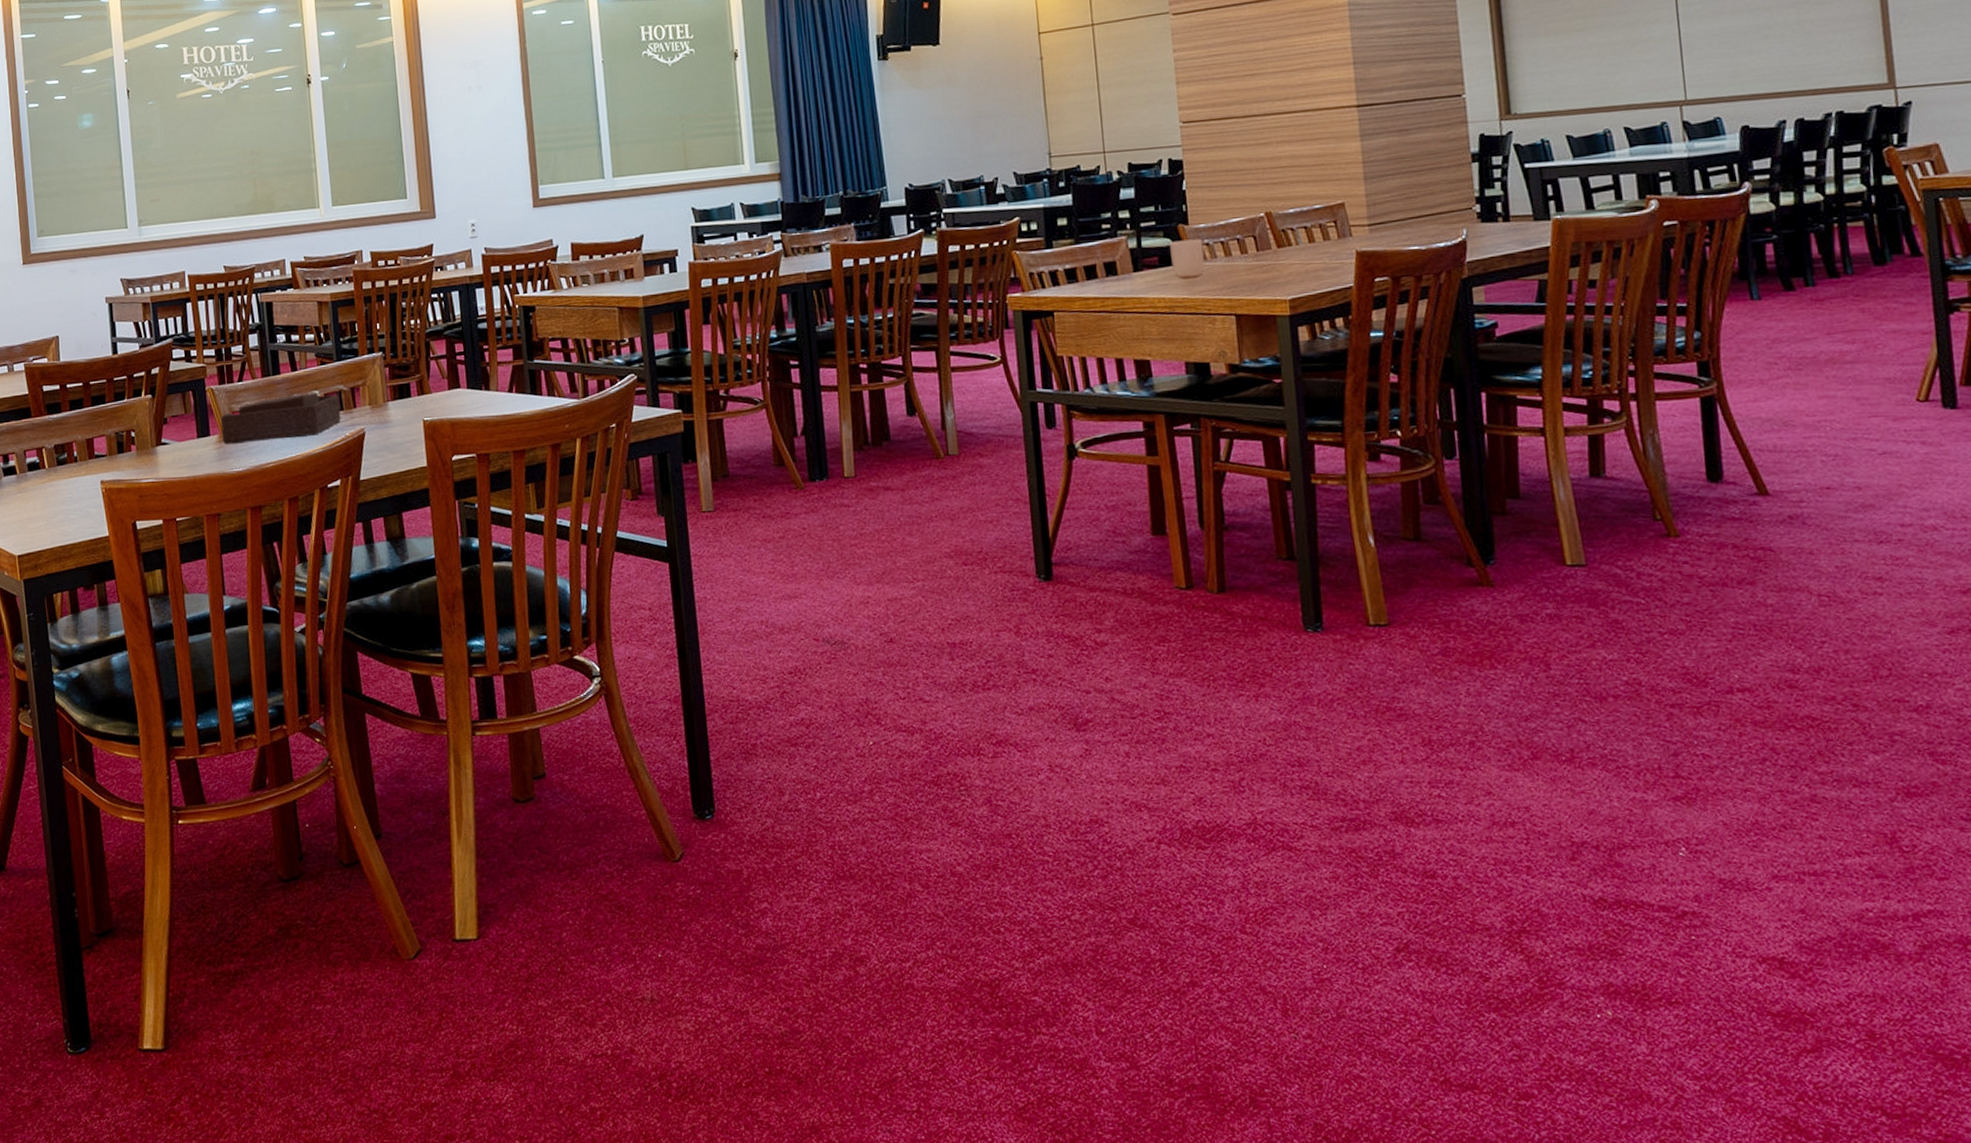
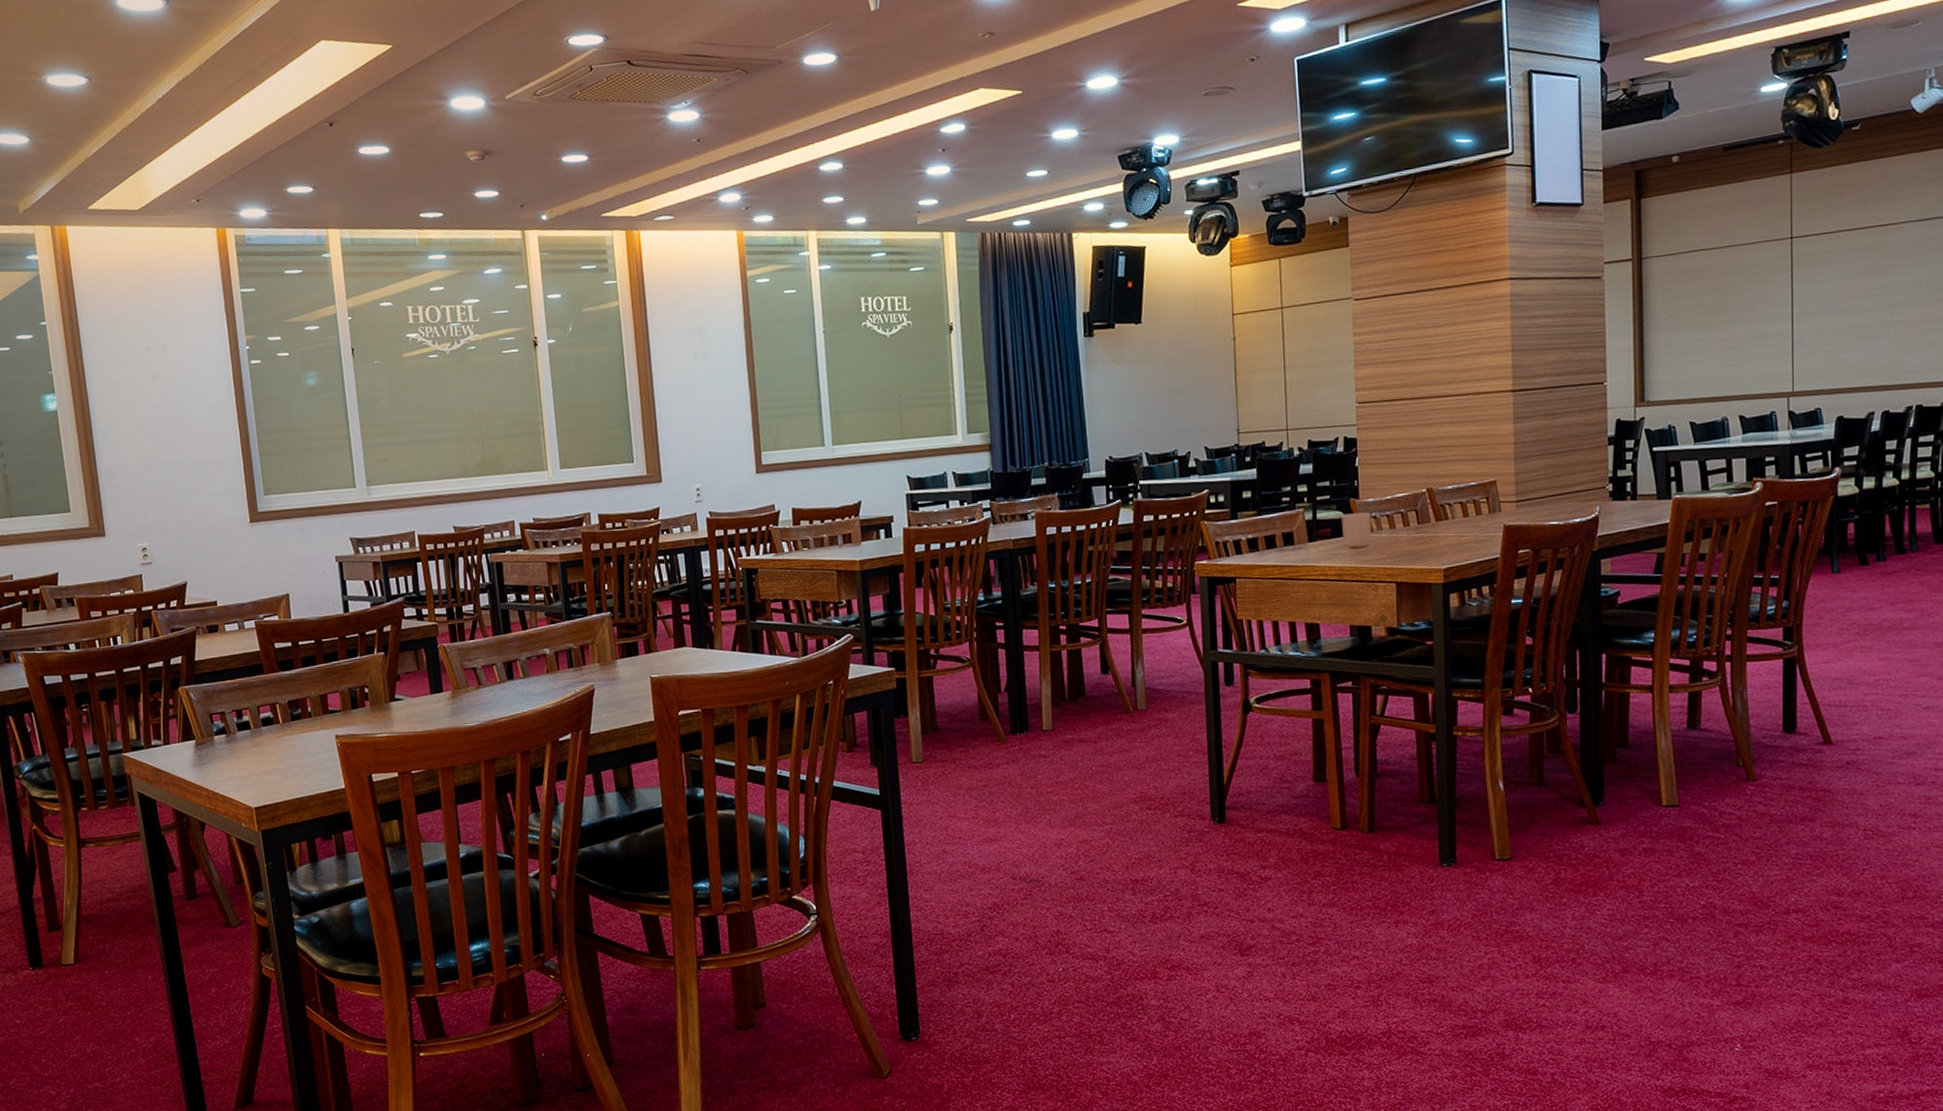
napkin holder: present [220,393,341,445] -> none [452,651,571,701]

